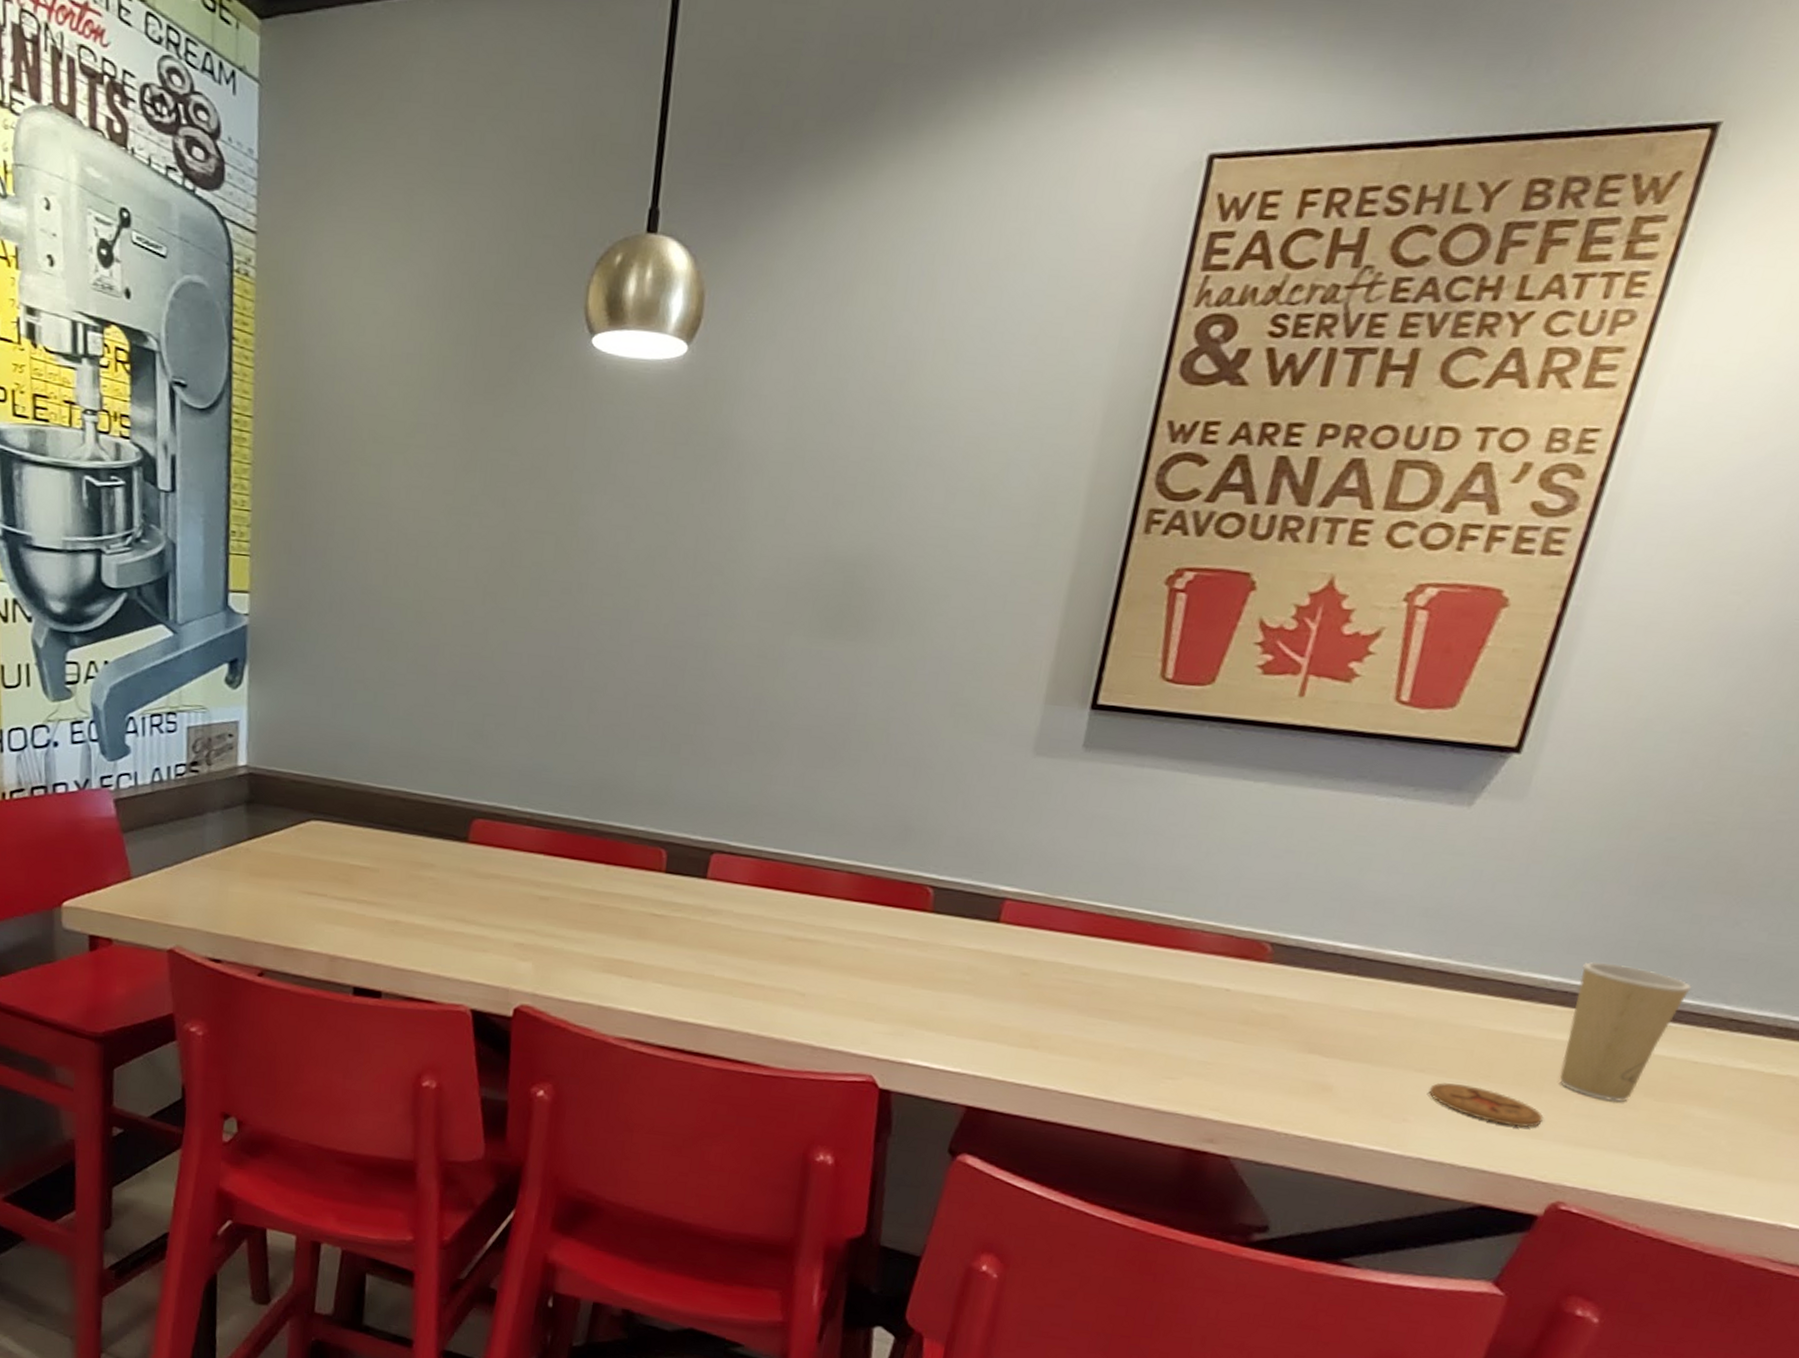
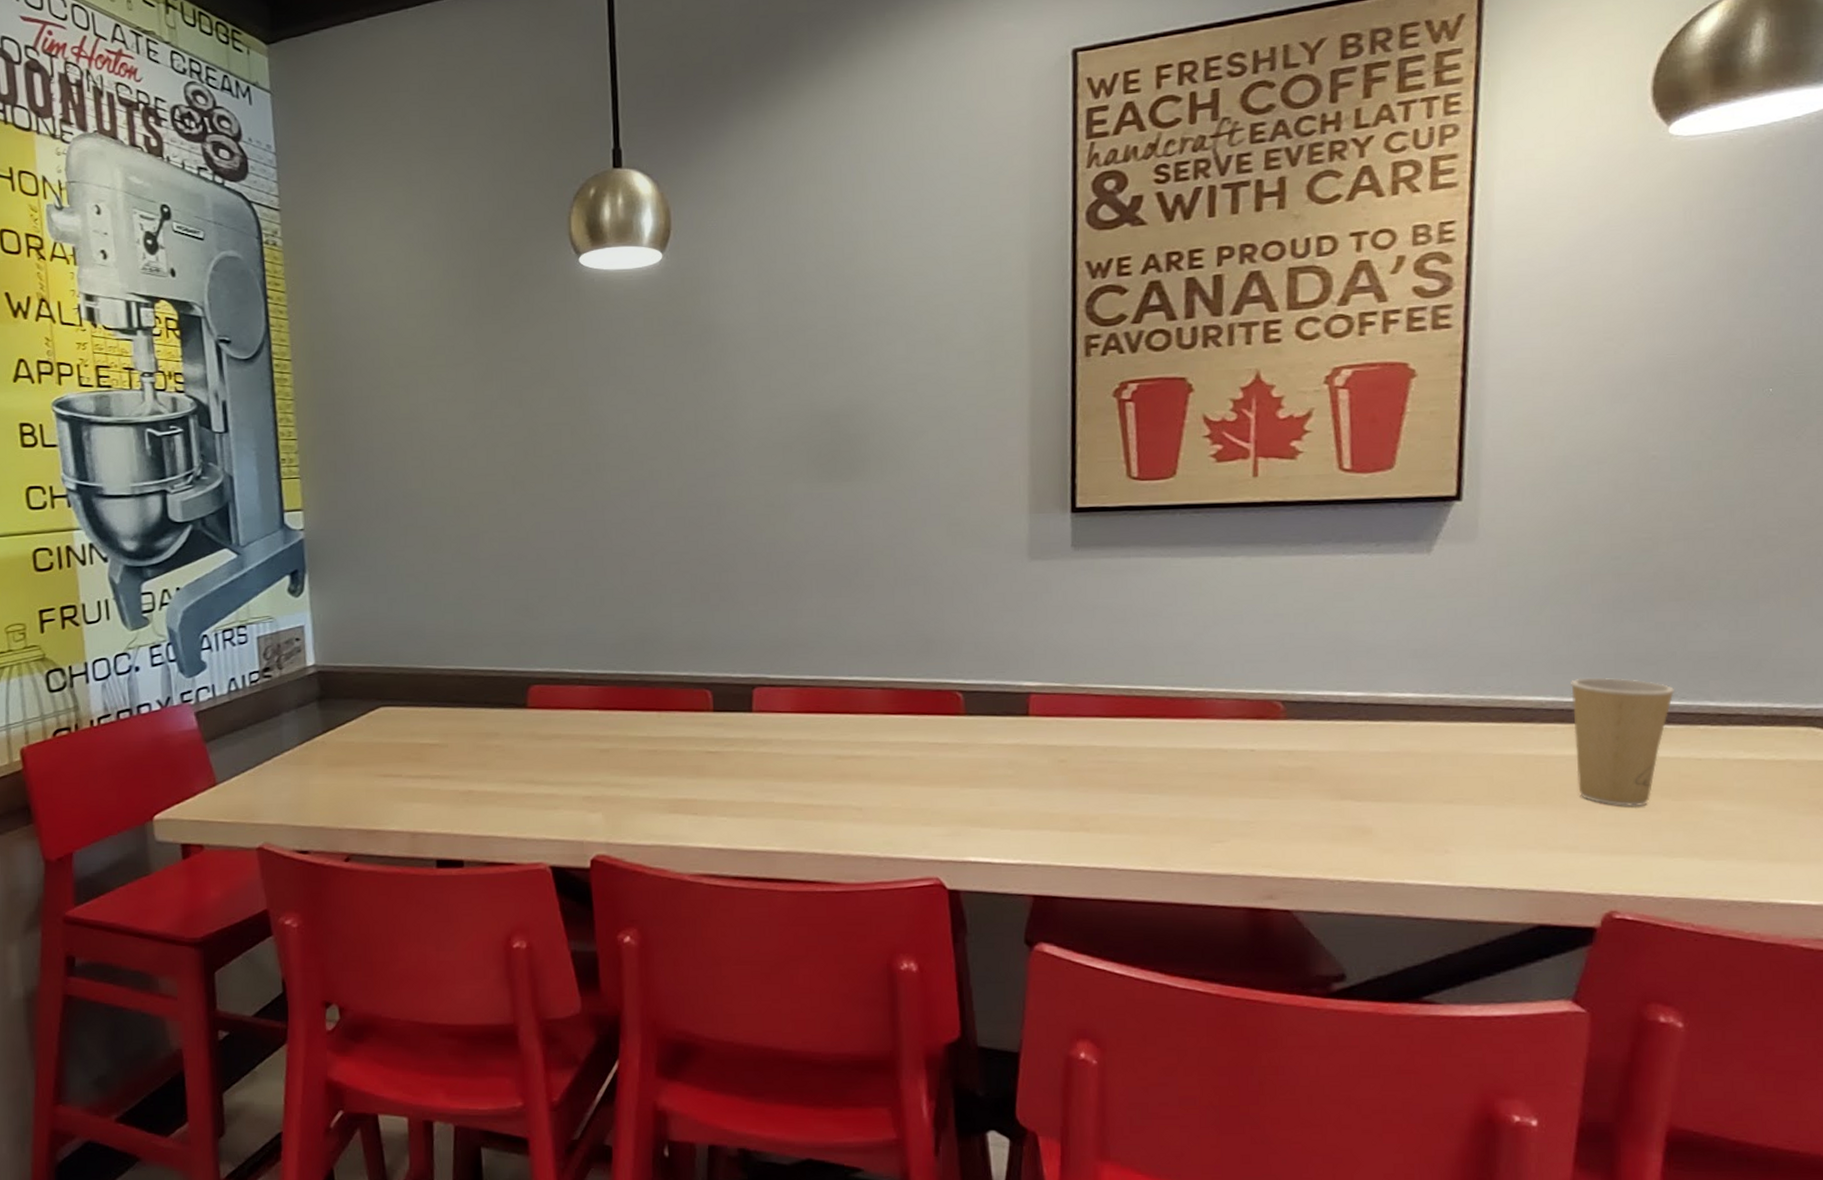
coaster: present [1429,1082,1544,1128] -> none [1461,810,1575,844]

